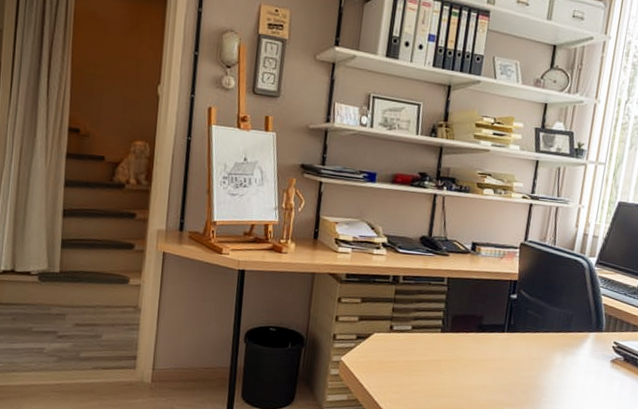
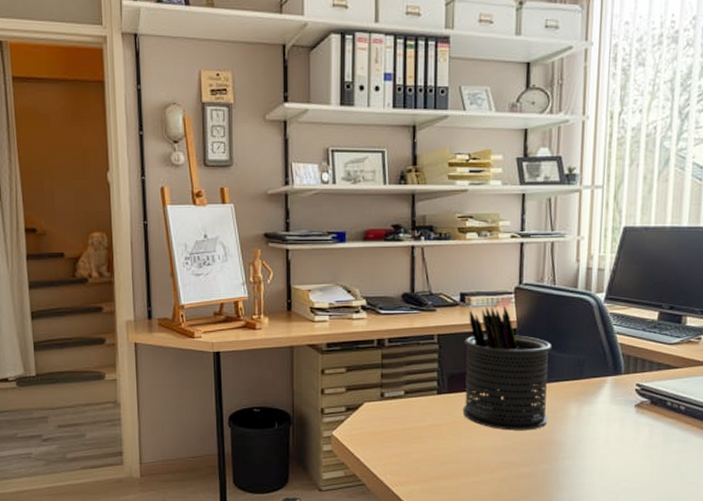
pen holder: none [461,257,547,374] -> present [462,305,552,431]

